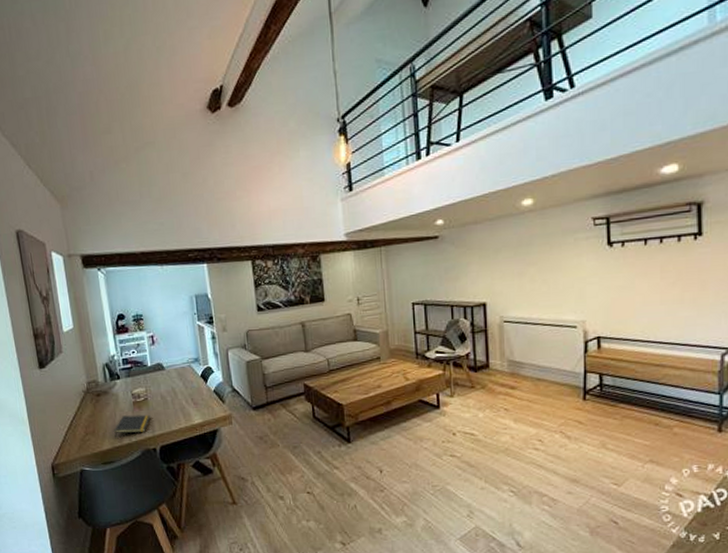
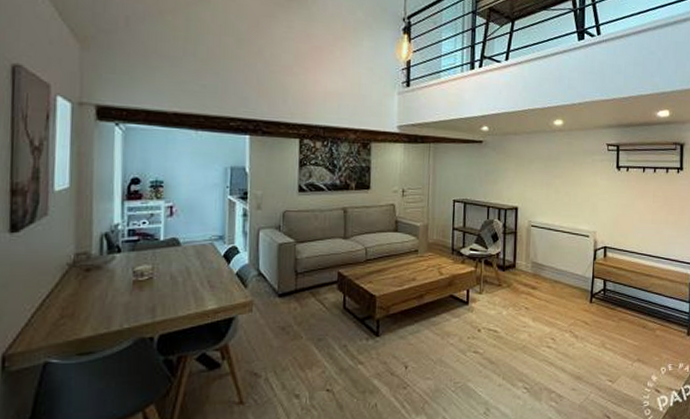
notepad: present [114,414,151,438] -> none [101,296,153,323]

